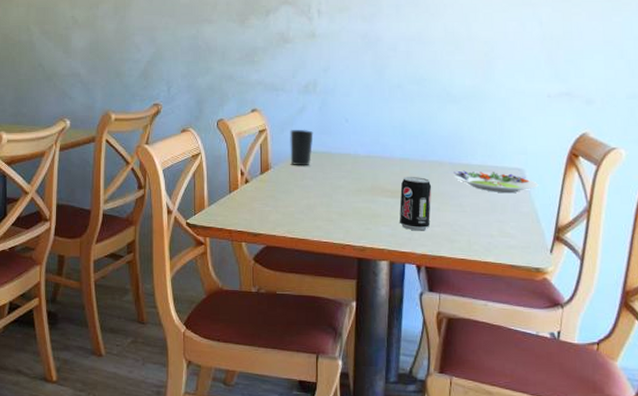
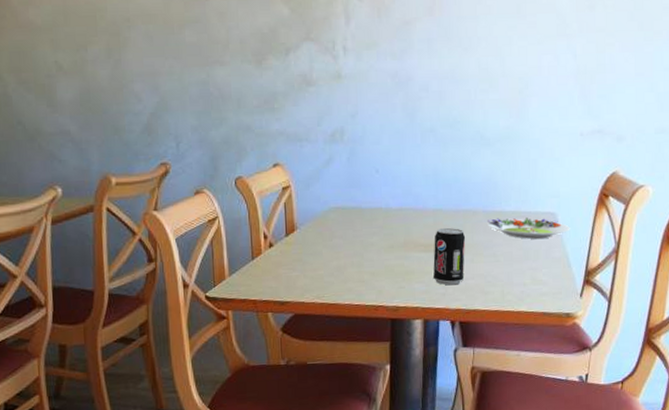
cup: present [290,130,314,166] -> none [316,184,342,225]

